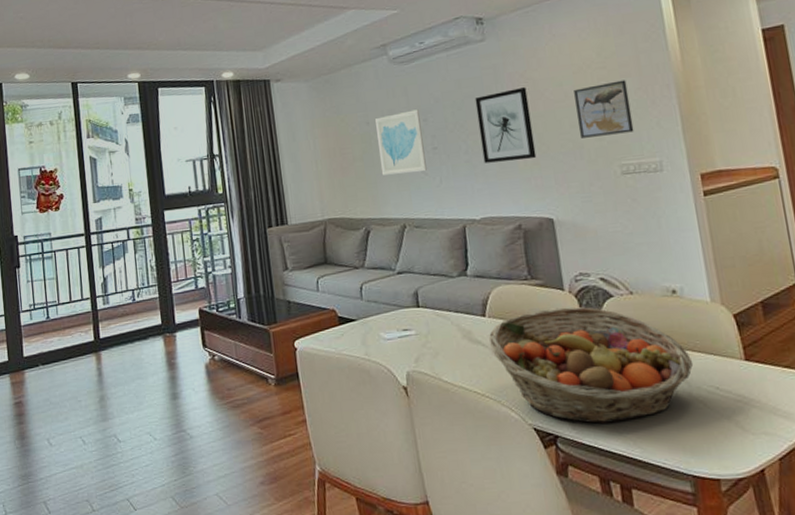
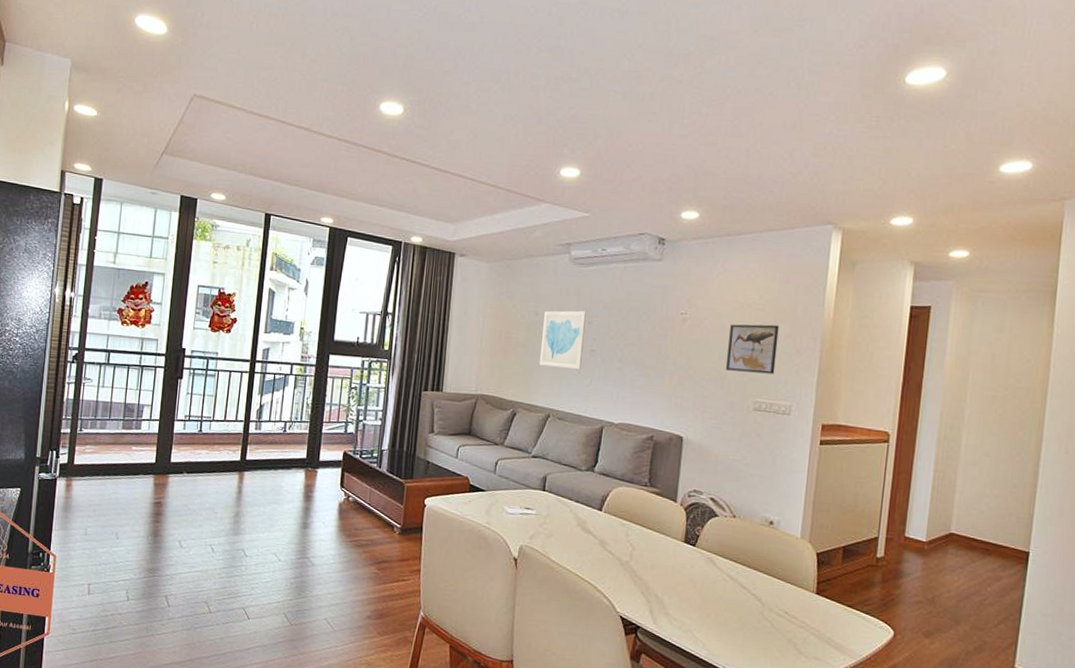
wall art: present [474,87,537,163] -> none [634,311,689,380]
fruit basket: present [488,307,694,424] -> none [599,514,772,625]

